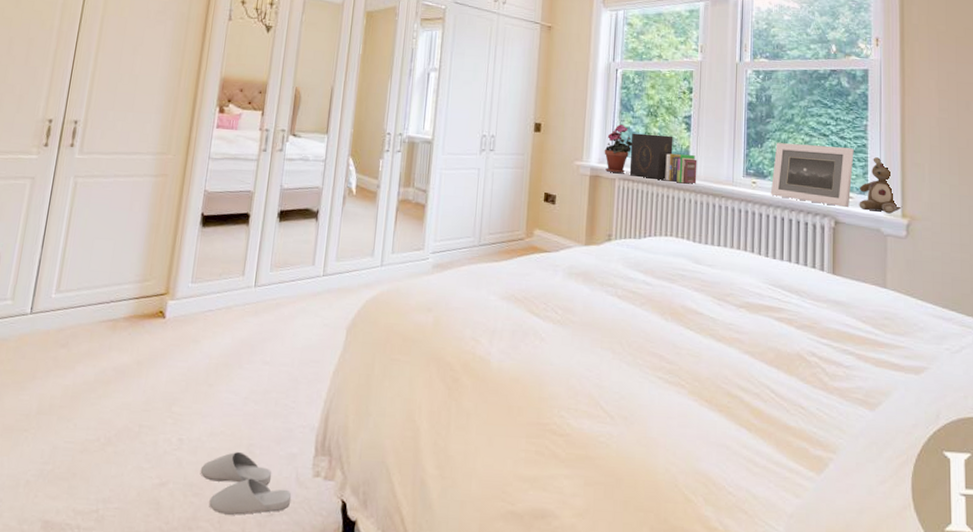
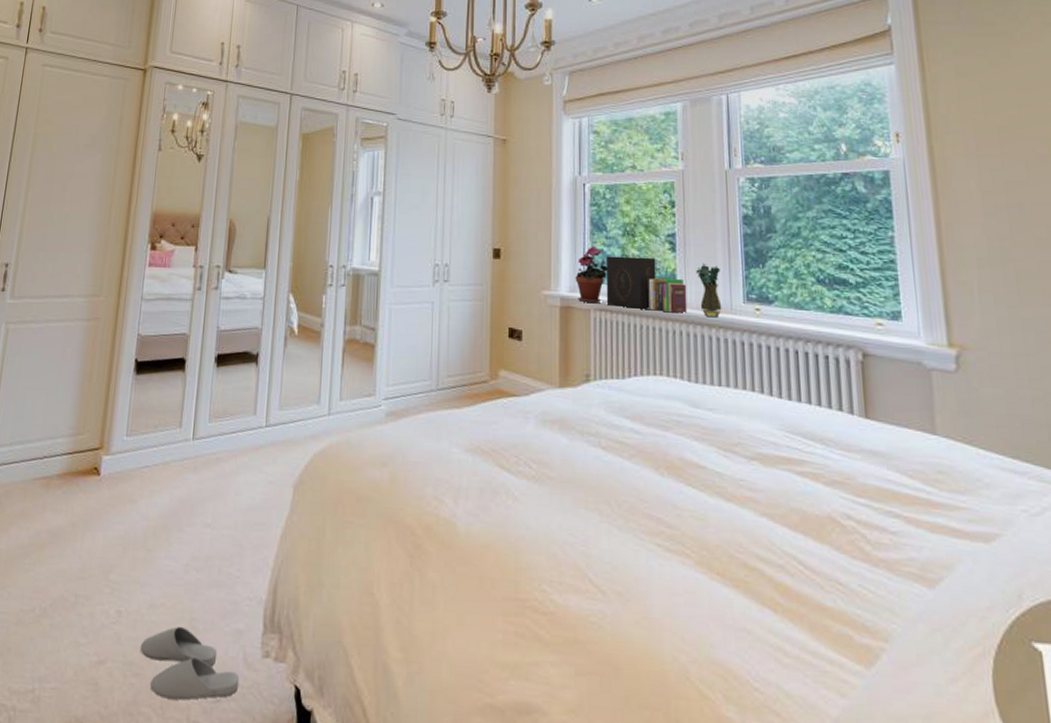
vase: none [706,141,726,189] -> present [696,262,722,318]
picture frame: present [770,143,854,208] -> none [778,261,880,337]
stuffed bear: present [859,157,903,214] -> none [890,275,948,343]

